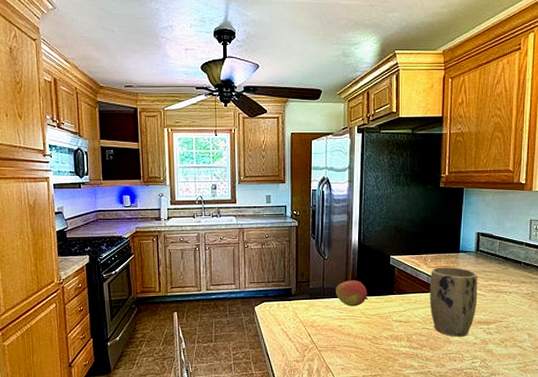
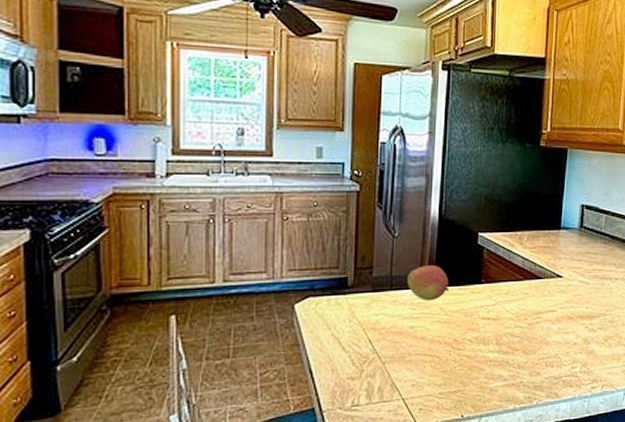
plant pot: present [429,267,478,337] -> none [524,247,581,336]

